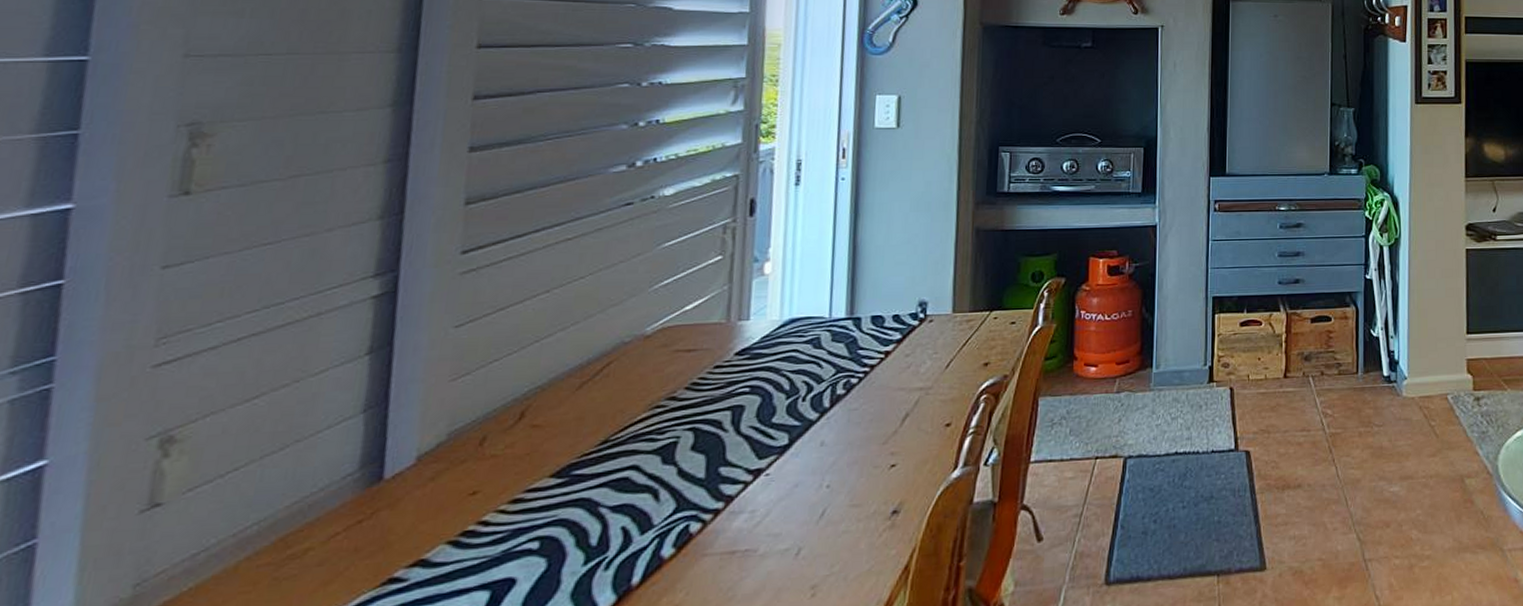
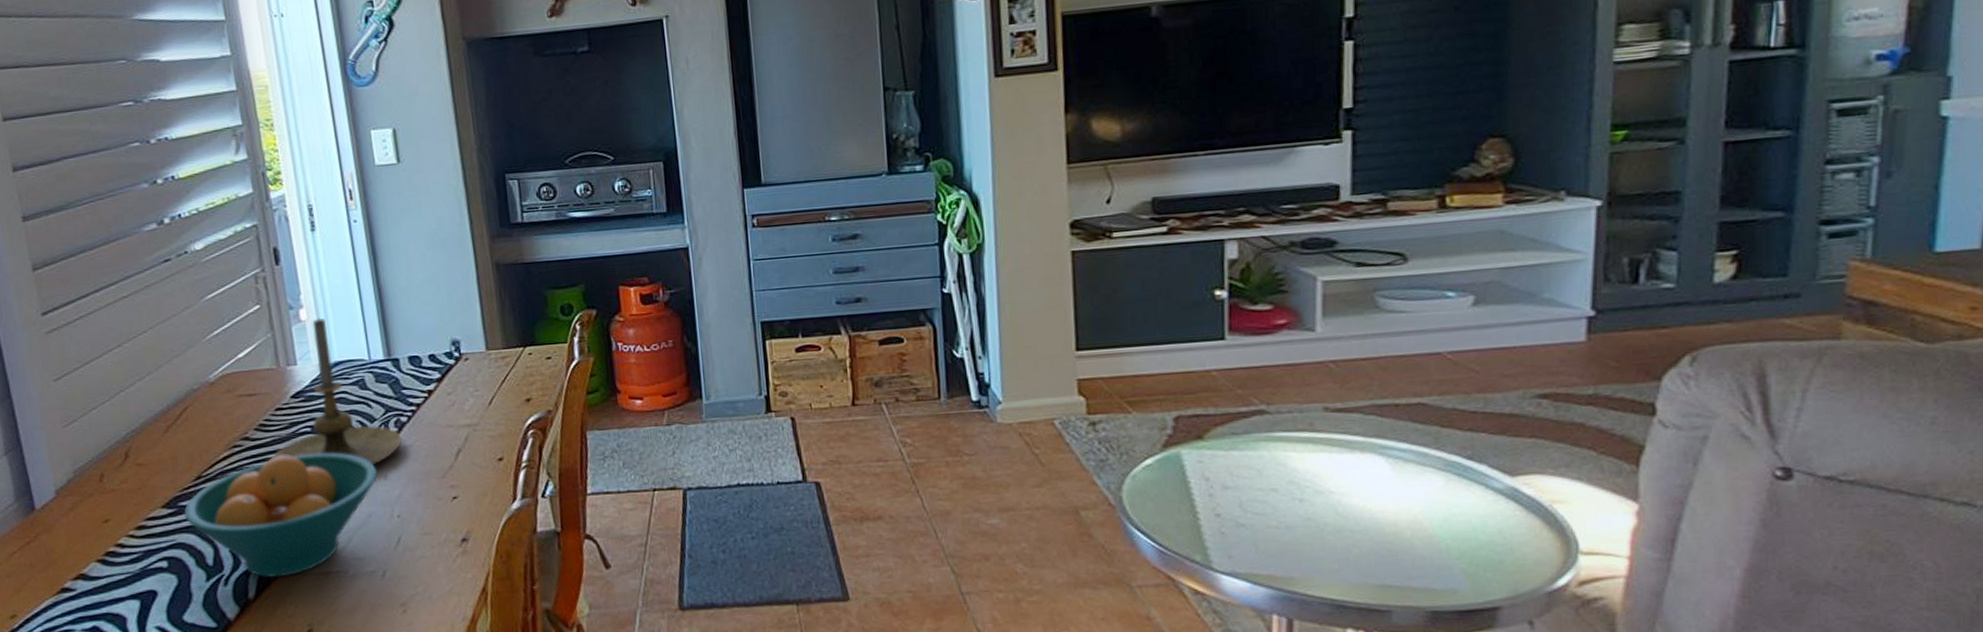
fruit bowl: none [575,415,814,560] -> present [184,453,378,578]
candle holder: none [698,272,848,430] -> present [271,318,402,466]

